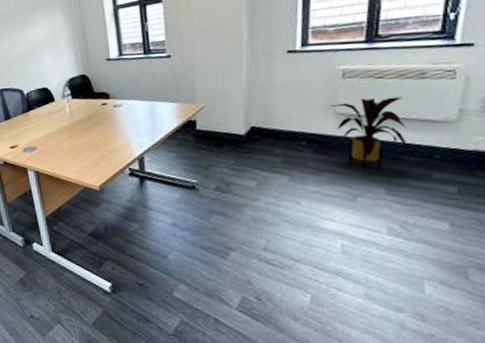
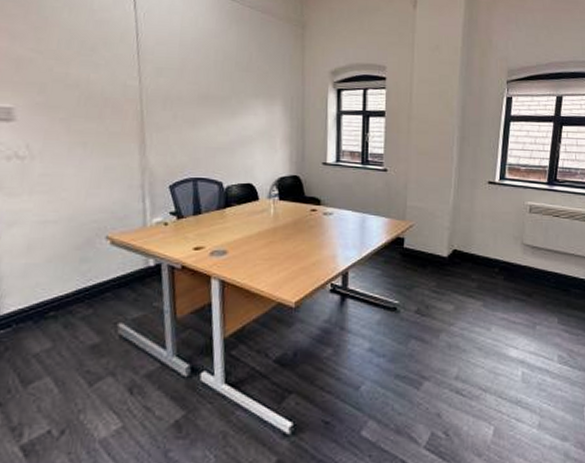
house plant: present [330,96,408,172] -> none [519,233,575,301]

